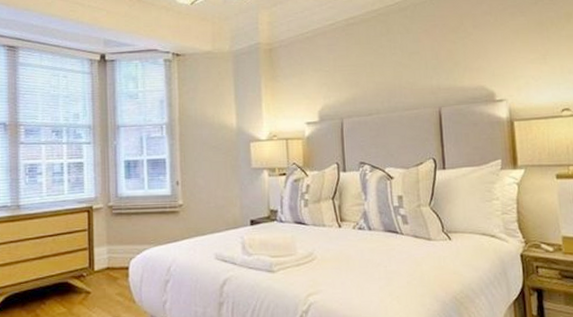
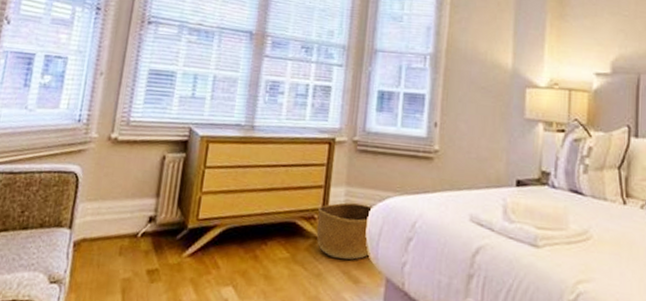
basket: none [85,258,135,307] -> present [316,202,373,260]

